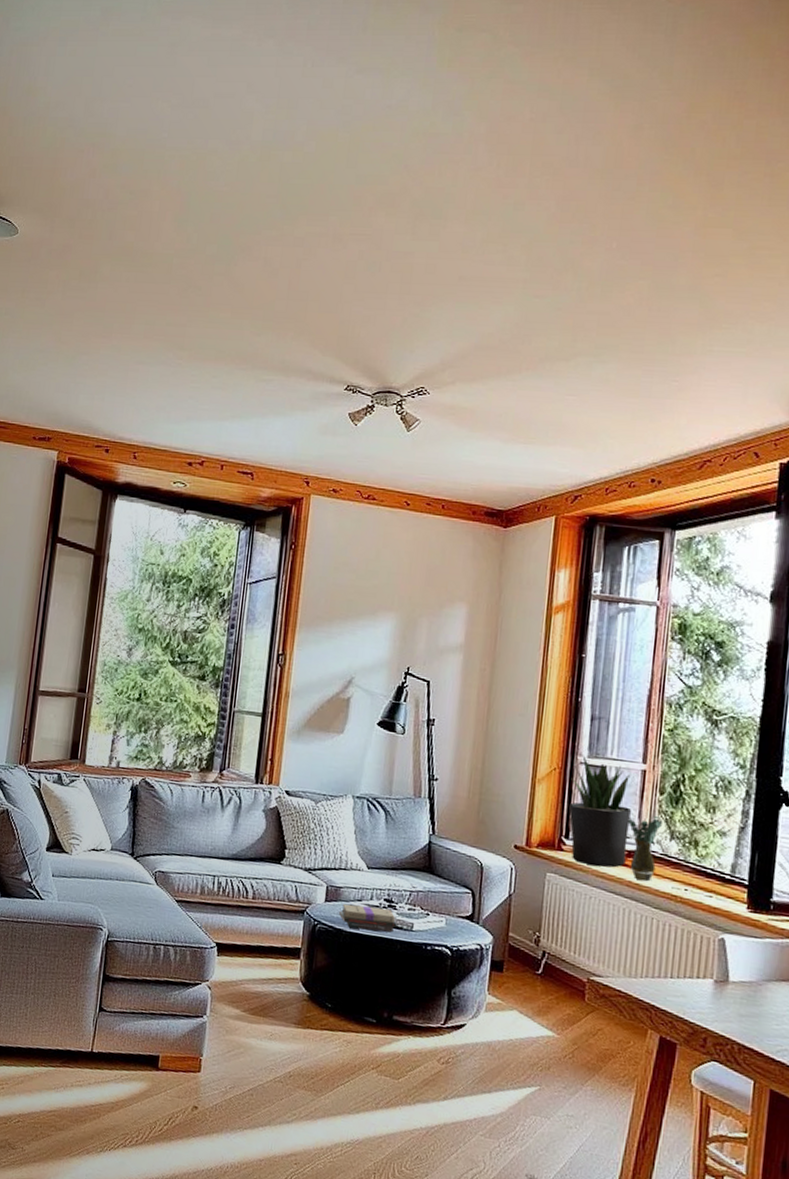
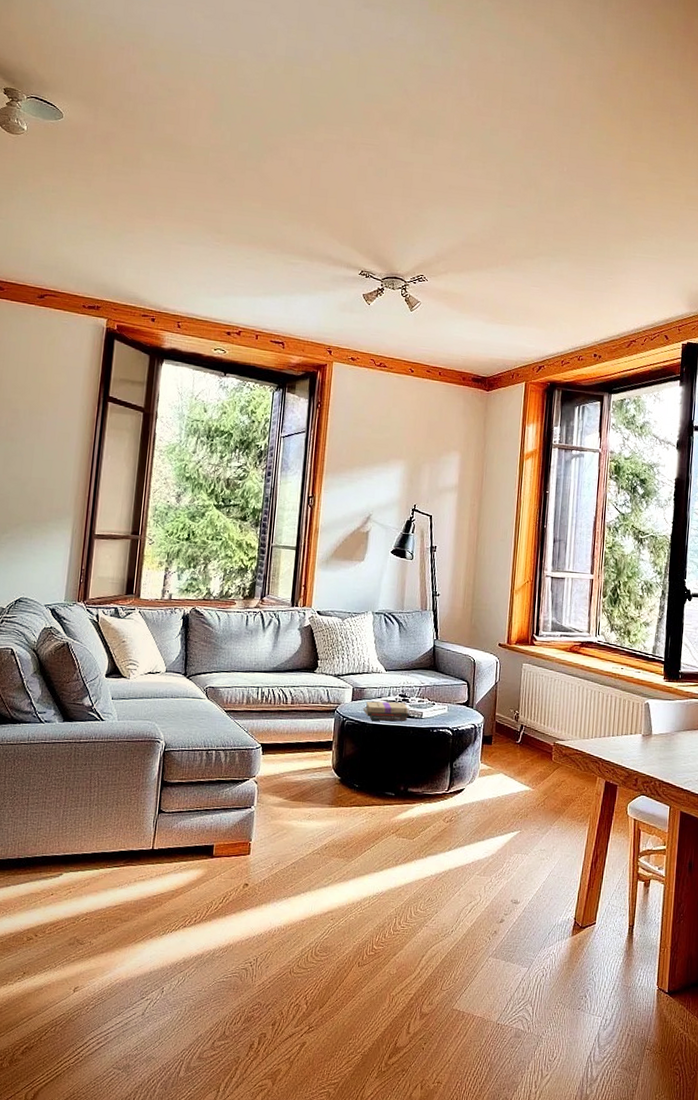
planter: present [569,755,631,867] -> none [538,570,583,656]
vase: present [628,814,663,881] -> none [581,612,606,664]

